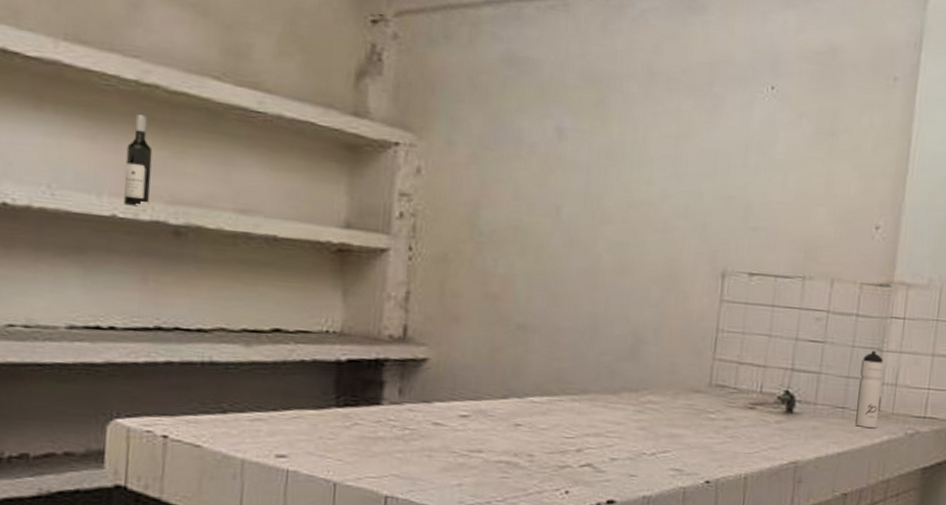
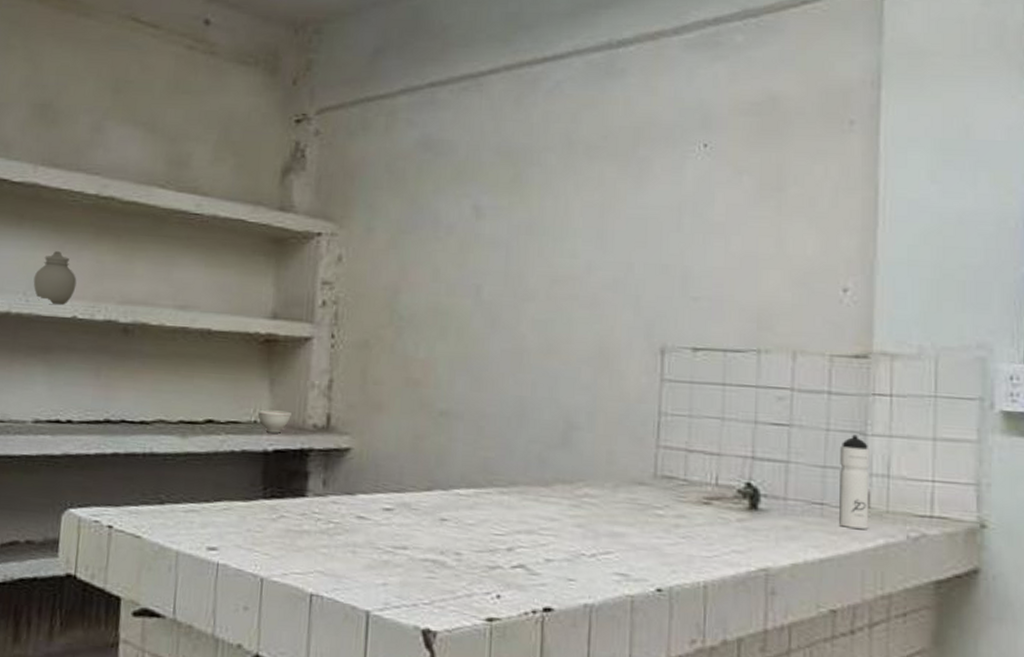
jar: none [59,140,115,203] -> present [33,250,77,306]
bottle: present [123,113,153,207] -> none [83,223,108,308]
bowl: none [330,319,366,343] -> present [257,409,291,433]

